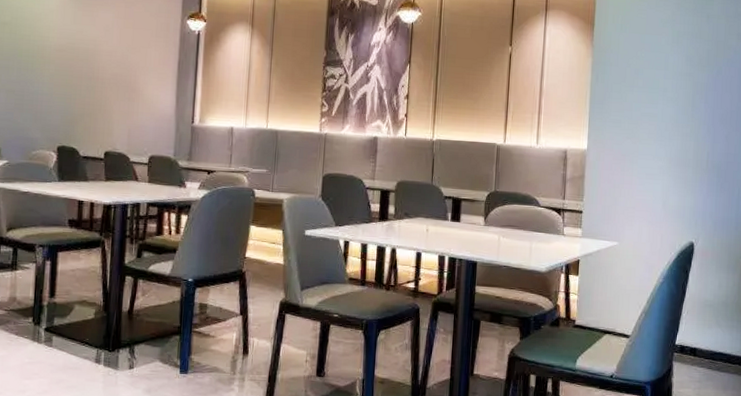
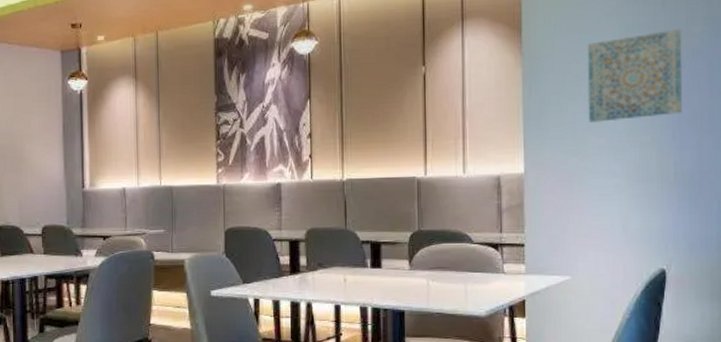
wall art: none [642,40,721,113] -> present [587,29,683,123]

